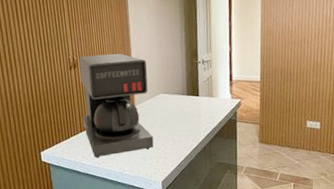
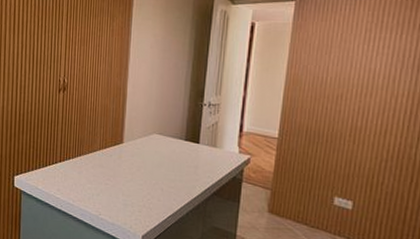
coffee maker: present [79,53,154,158] -> none [64,79,144,195]

